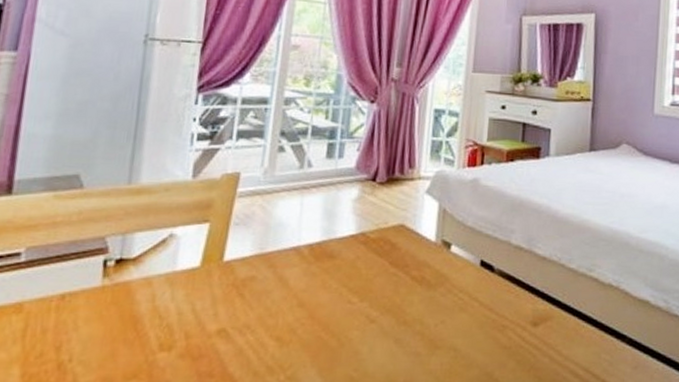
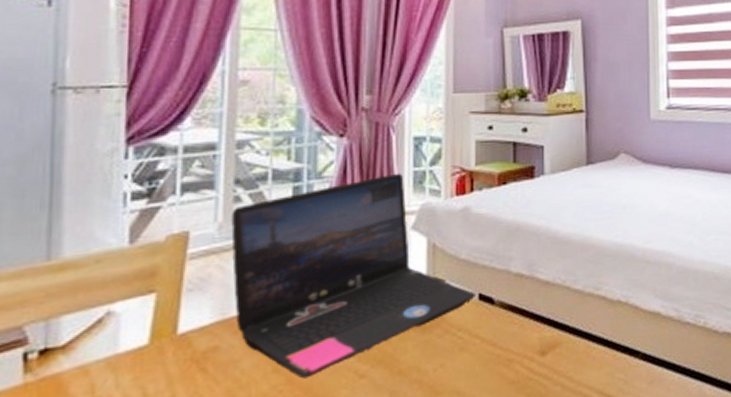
laptop: none [271,140,479,316] -> present [231,173,477,379]

